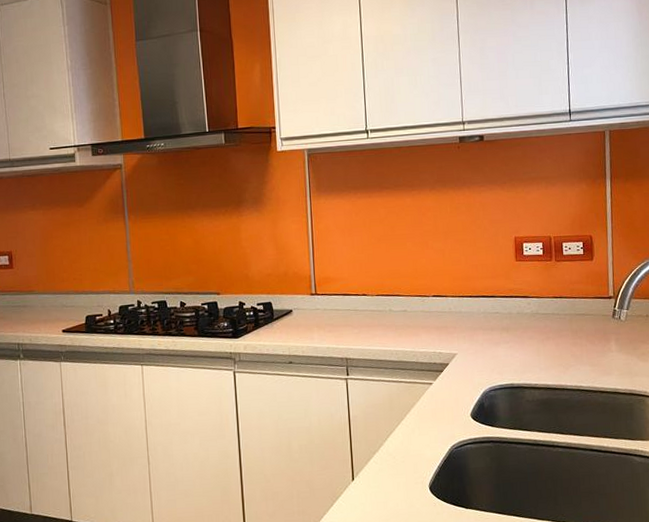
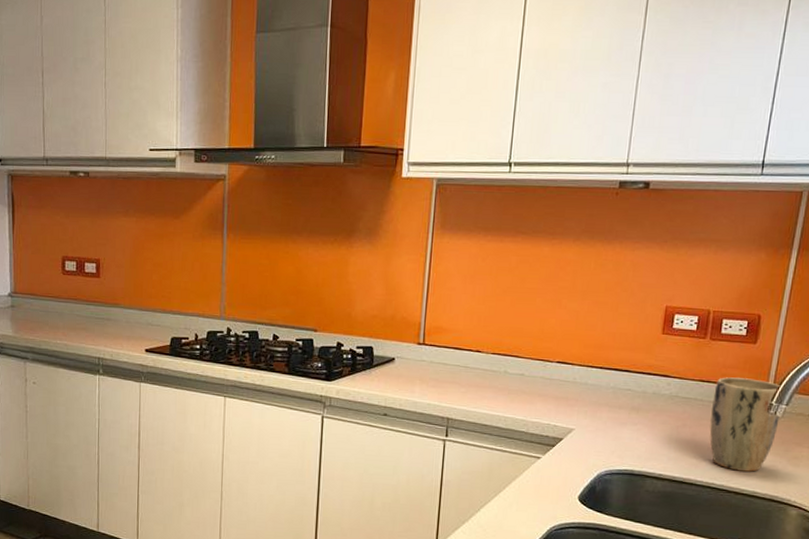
plant pot: none [567,290,624,372] -> present [710,377,781,472]

